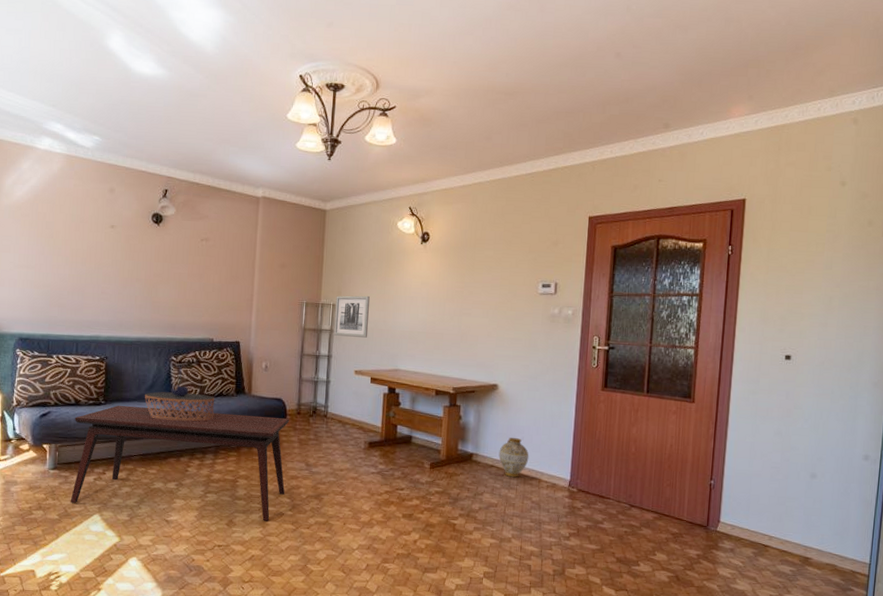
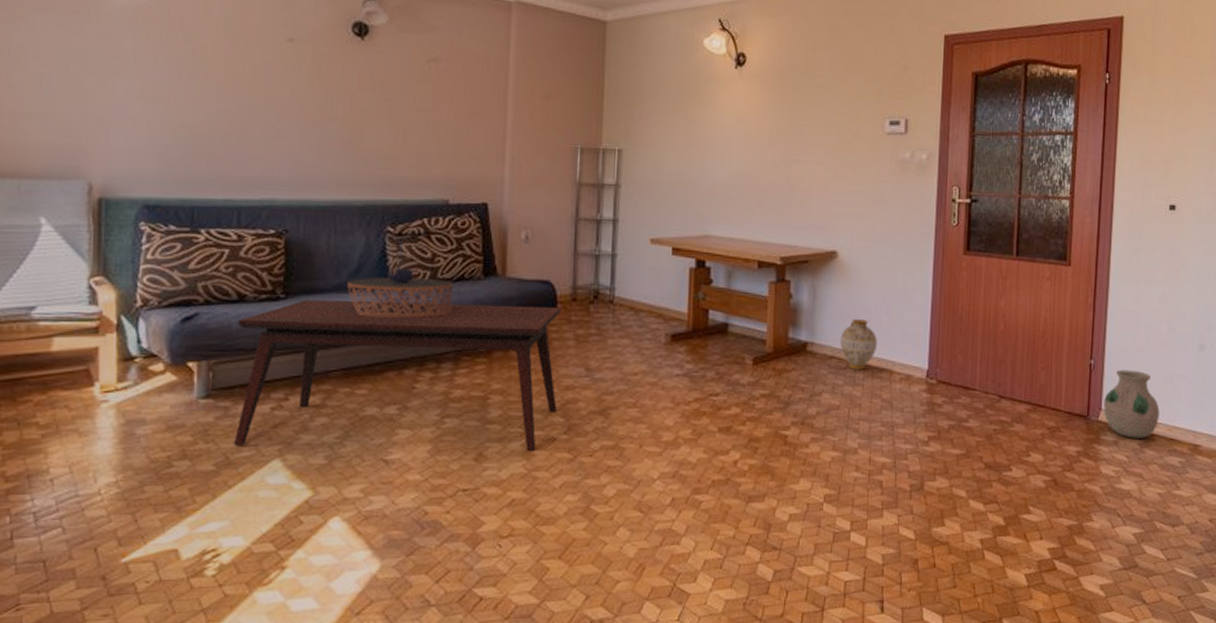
wall art: present [333,295,370,338] -> none [620,137,668,194]
vase: none [721,490,773,548] -> present [1103,369,1160,438]

